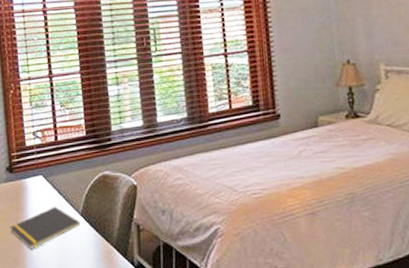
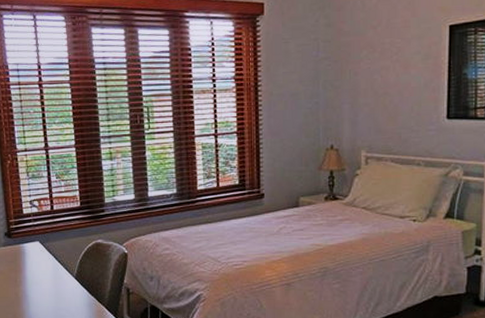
notepad: present [10,206,80,250] -> none [9,269,74,307]

